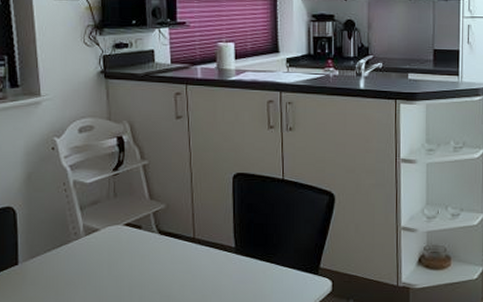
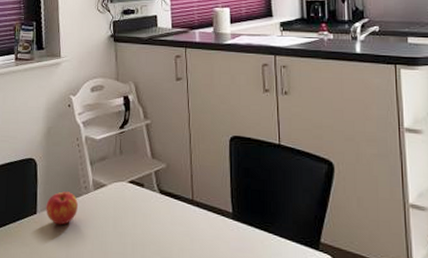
apple: none [29,239,67,274] -> present [46,191,78,225]

